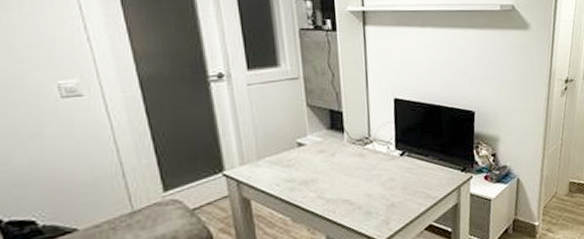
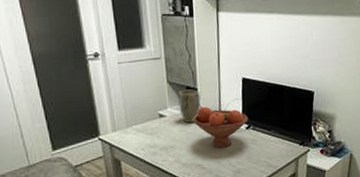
plant pot: none [320,113,347,151] -> present [178,89,201,123]
fruit bowl: none [338,131,402,179] -> present [193,106,248,148]

